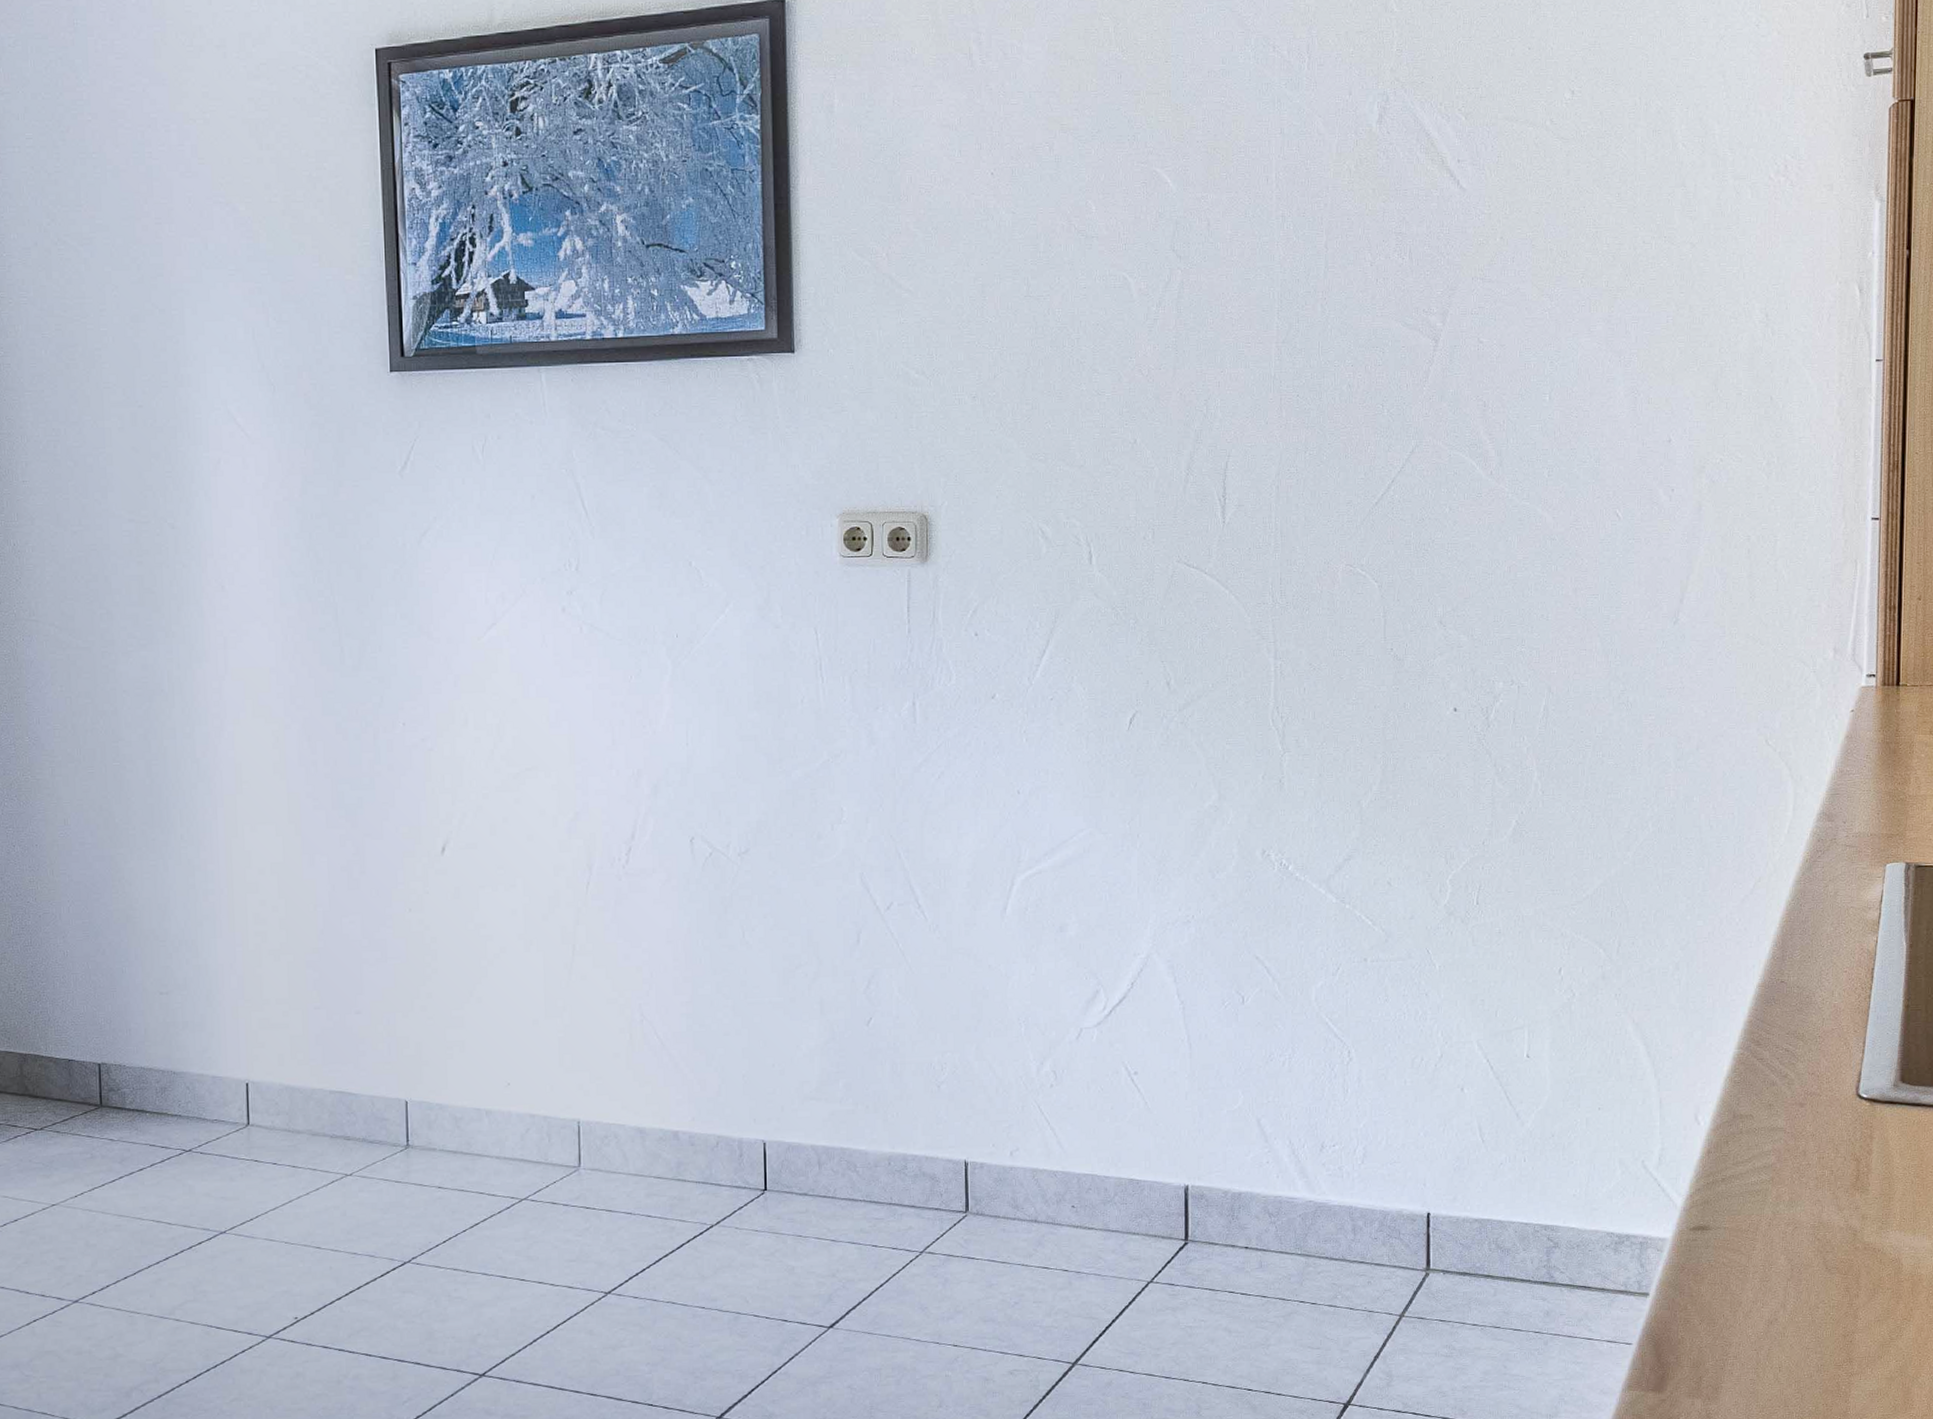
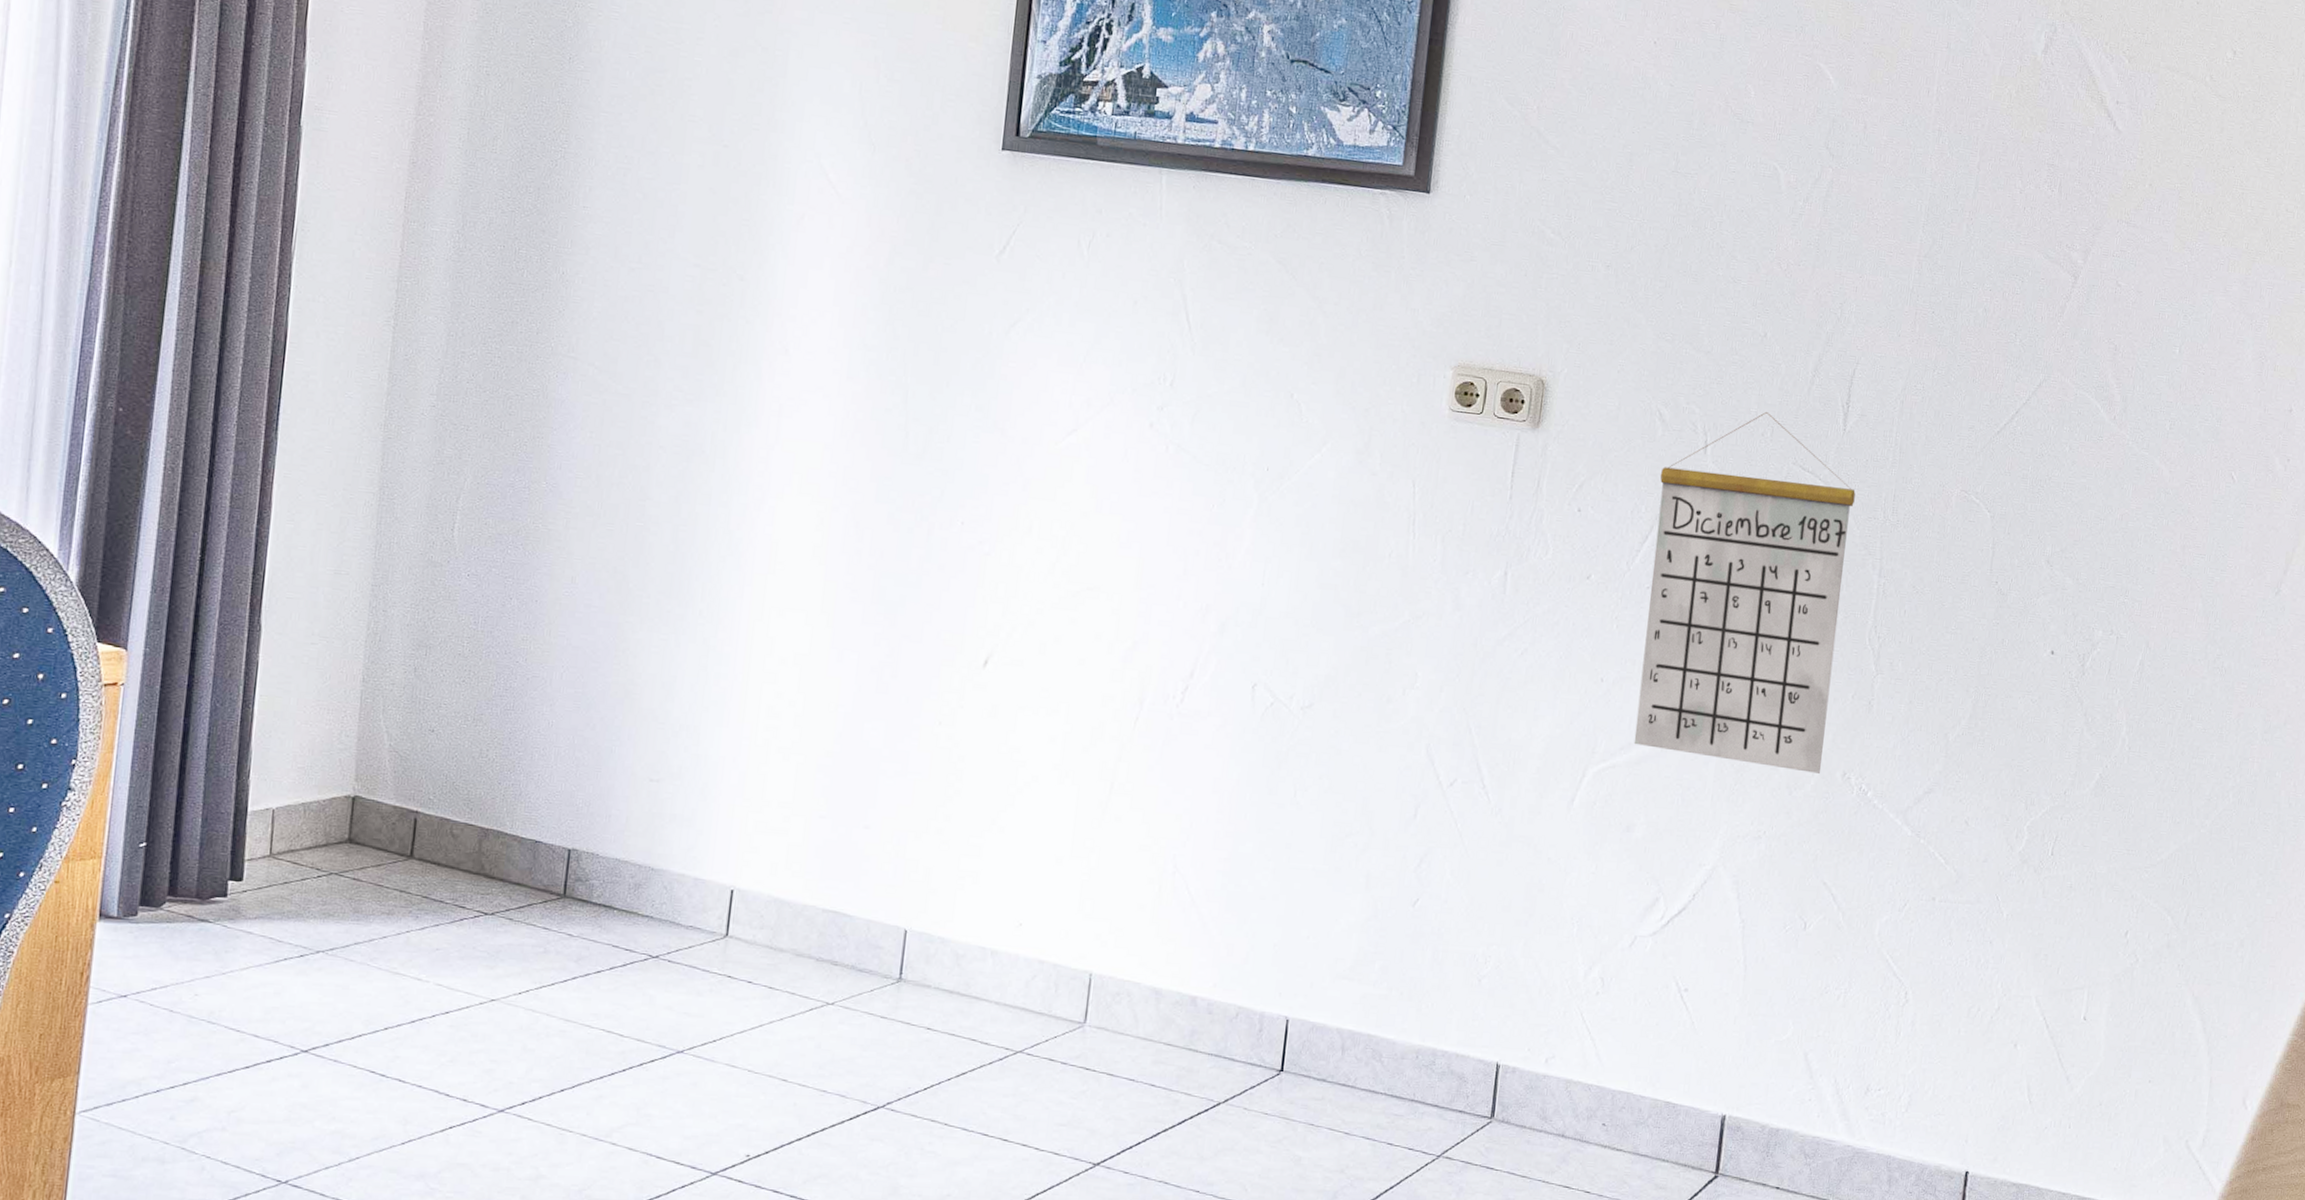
calendar: none [1049,515,1242,855] -> present [1633,411,1856,773]

